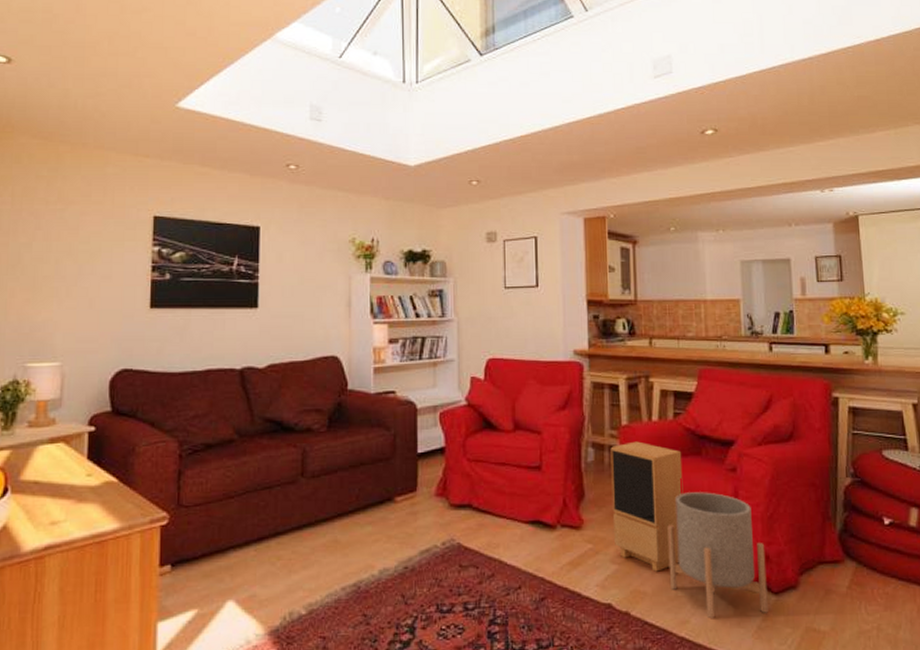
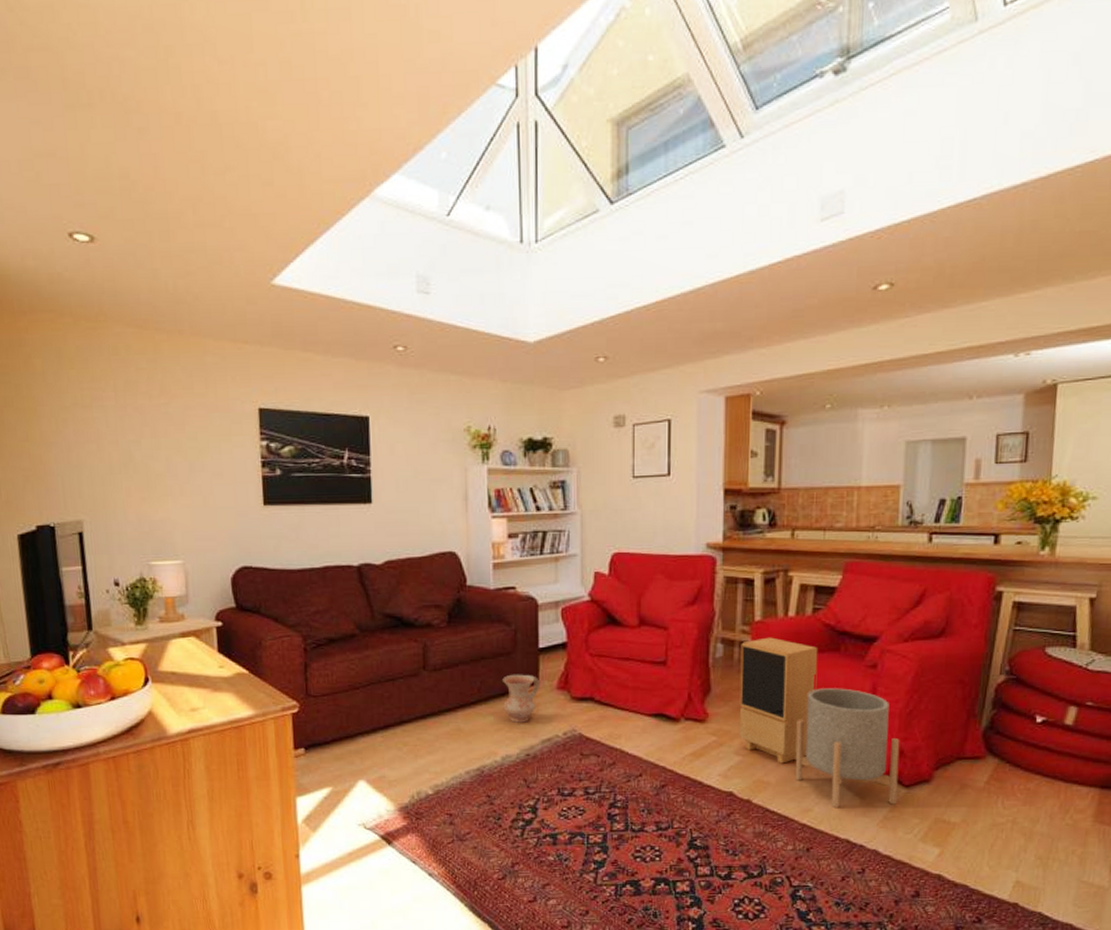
ceramic jug: none [381,480,418,533] -> present [503,674,539,723]

